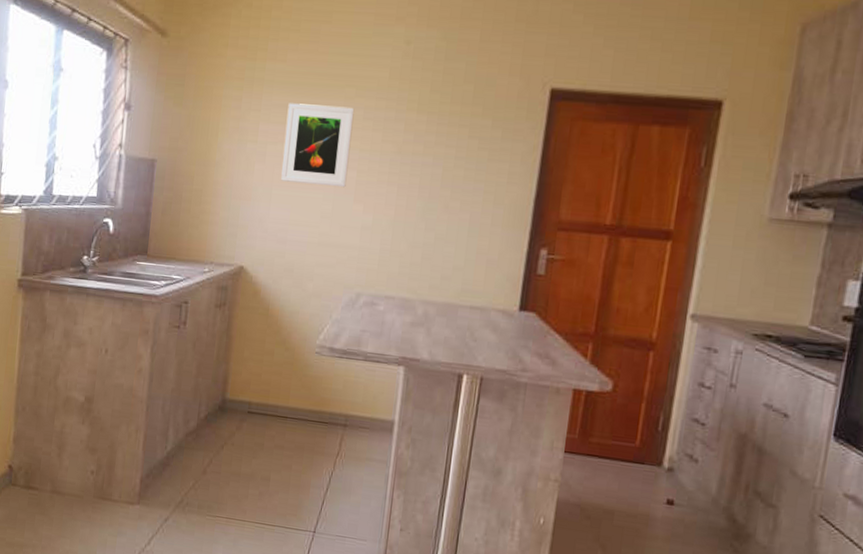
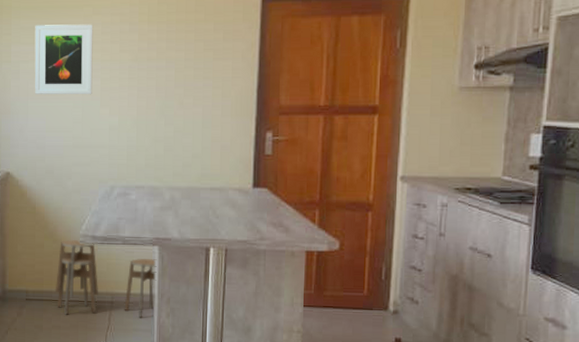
stool: none [281,349,401,446] -> present [55,240,157,318]

